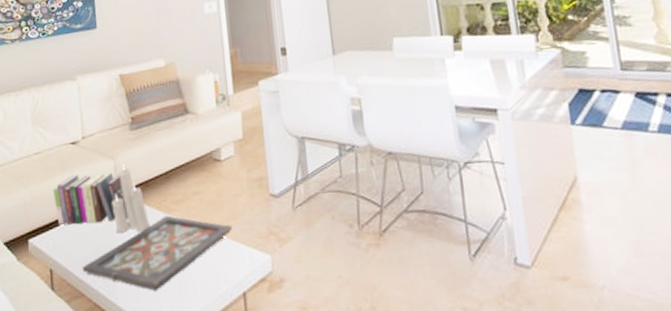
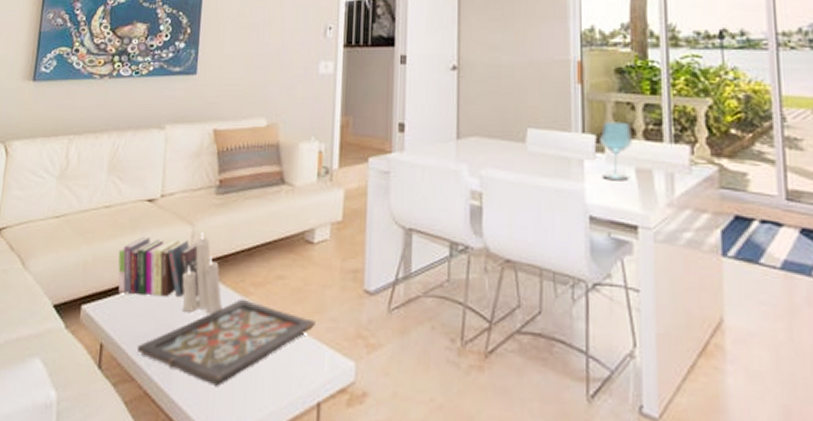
wine glass: none [456,21,486,73] -> present [600,121,633,181]

